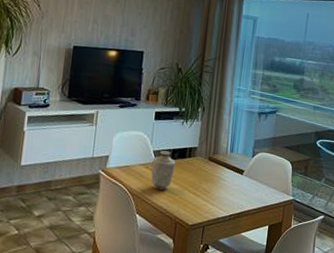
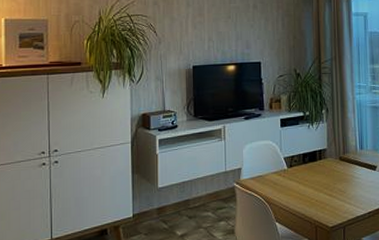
vase: present [151,150,176,191] -> none [284,156,308,196]

